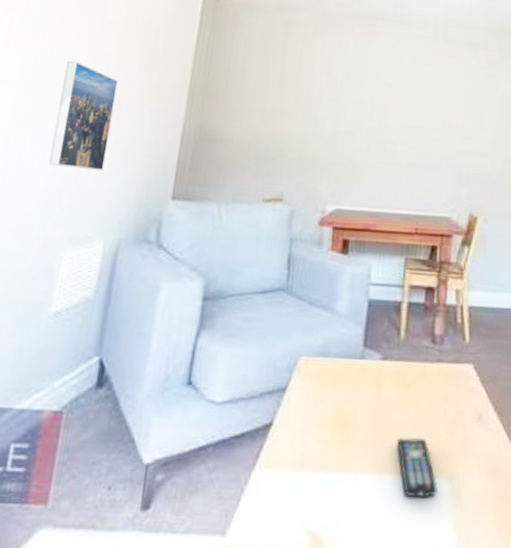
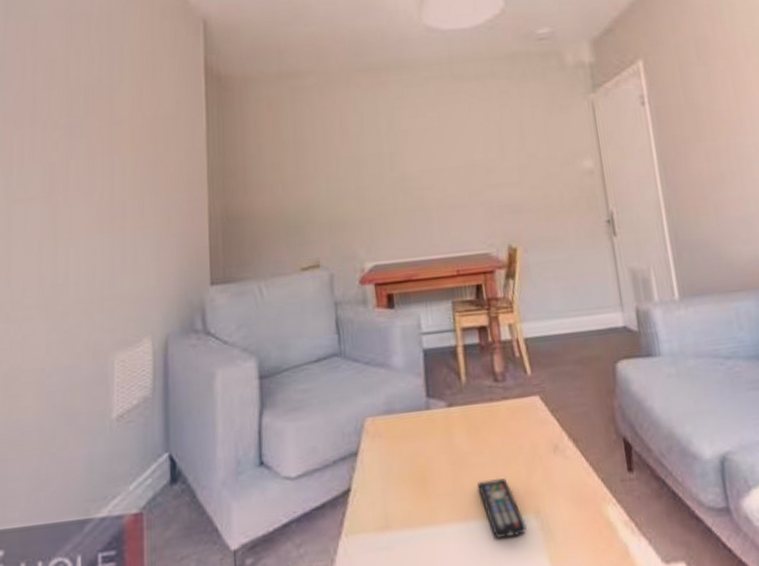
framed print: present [48,60,118,170] -> none [84,165,138,273]

